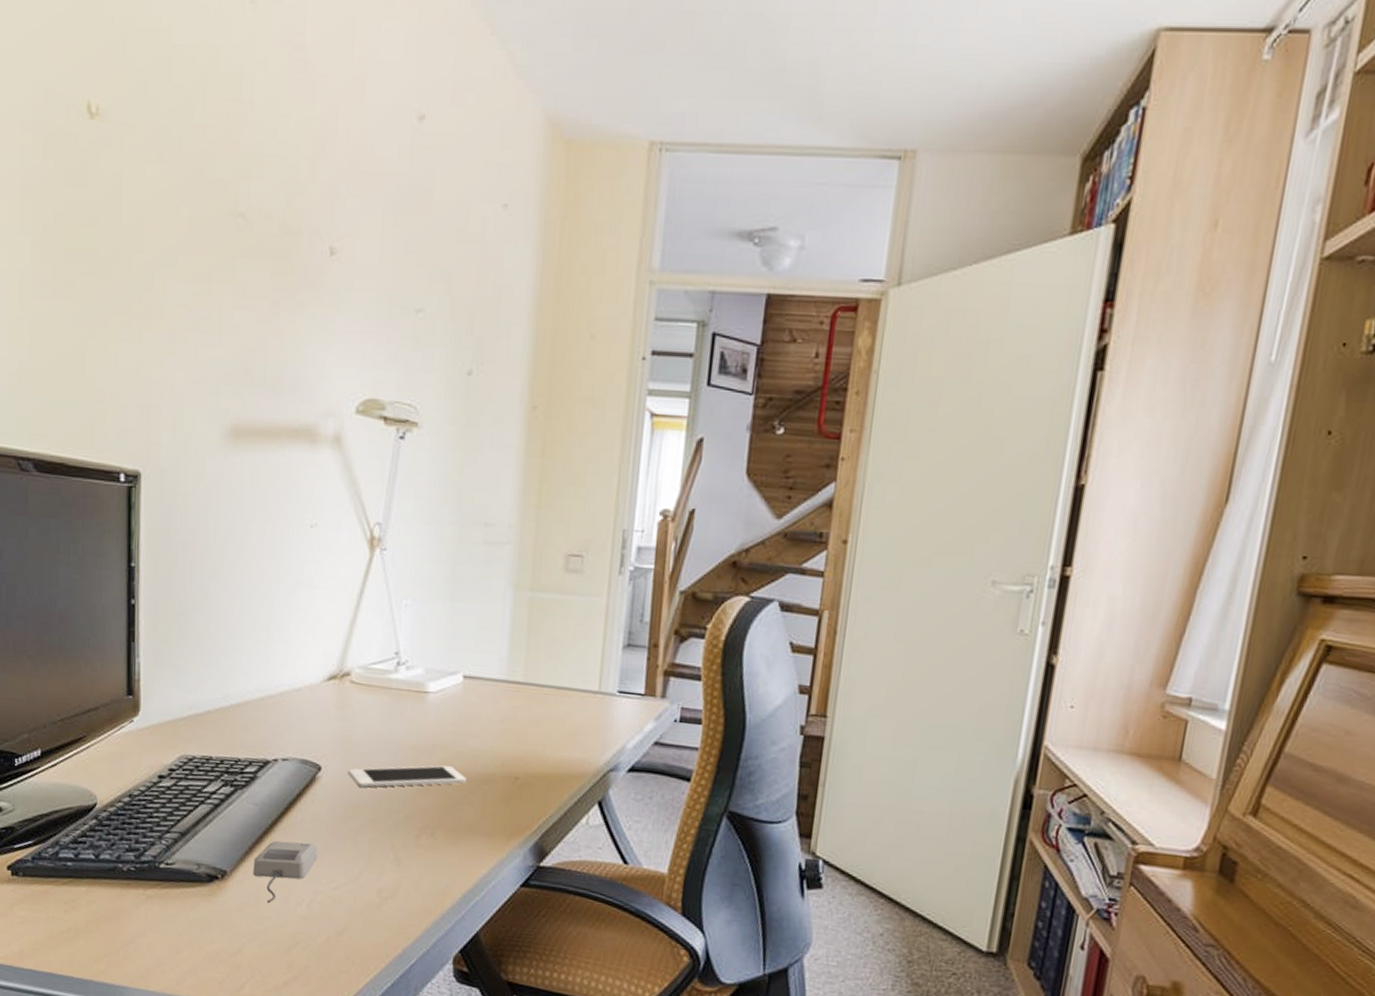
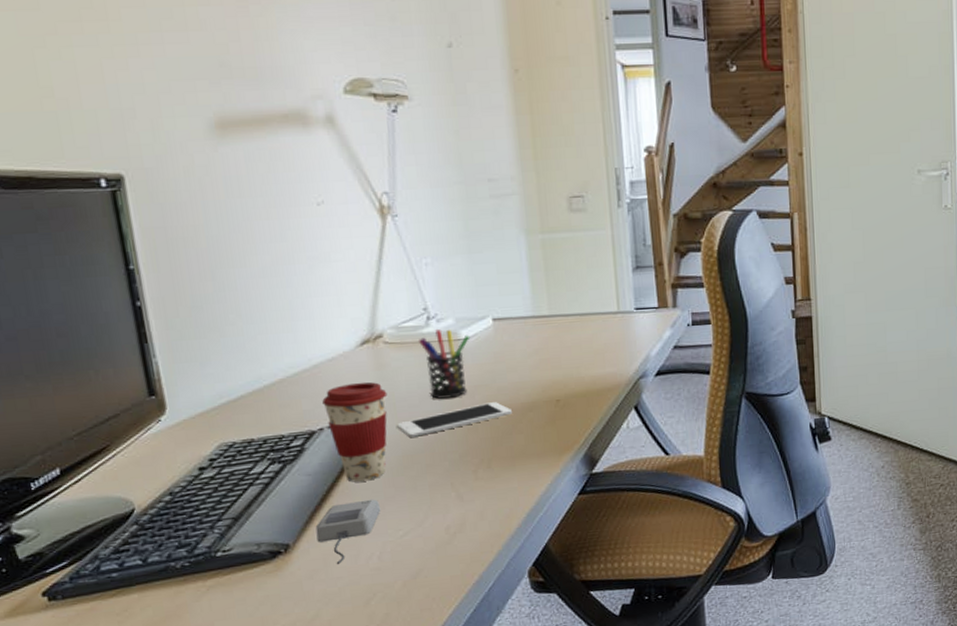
coffee cup: none [281,718,345,824] -> present [322,382,388,482]
pen holder: none [385,676,437,753] -> present [419,328,470,399]

